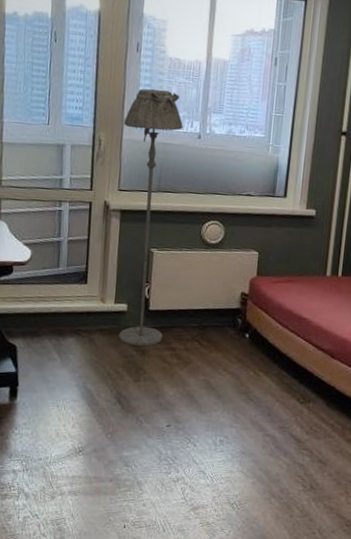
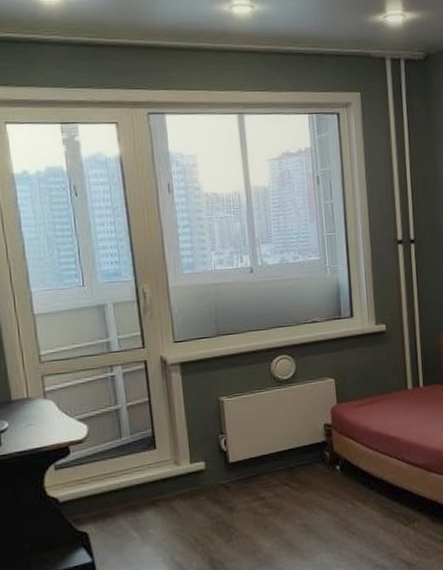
floor lamp: present [119,88,183,347] -> none [167,228,249,505]

